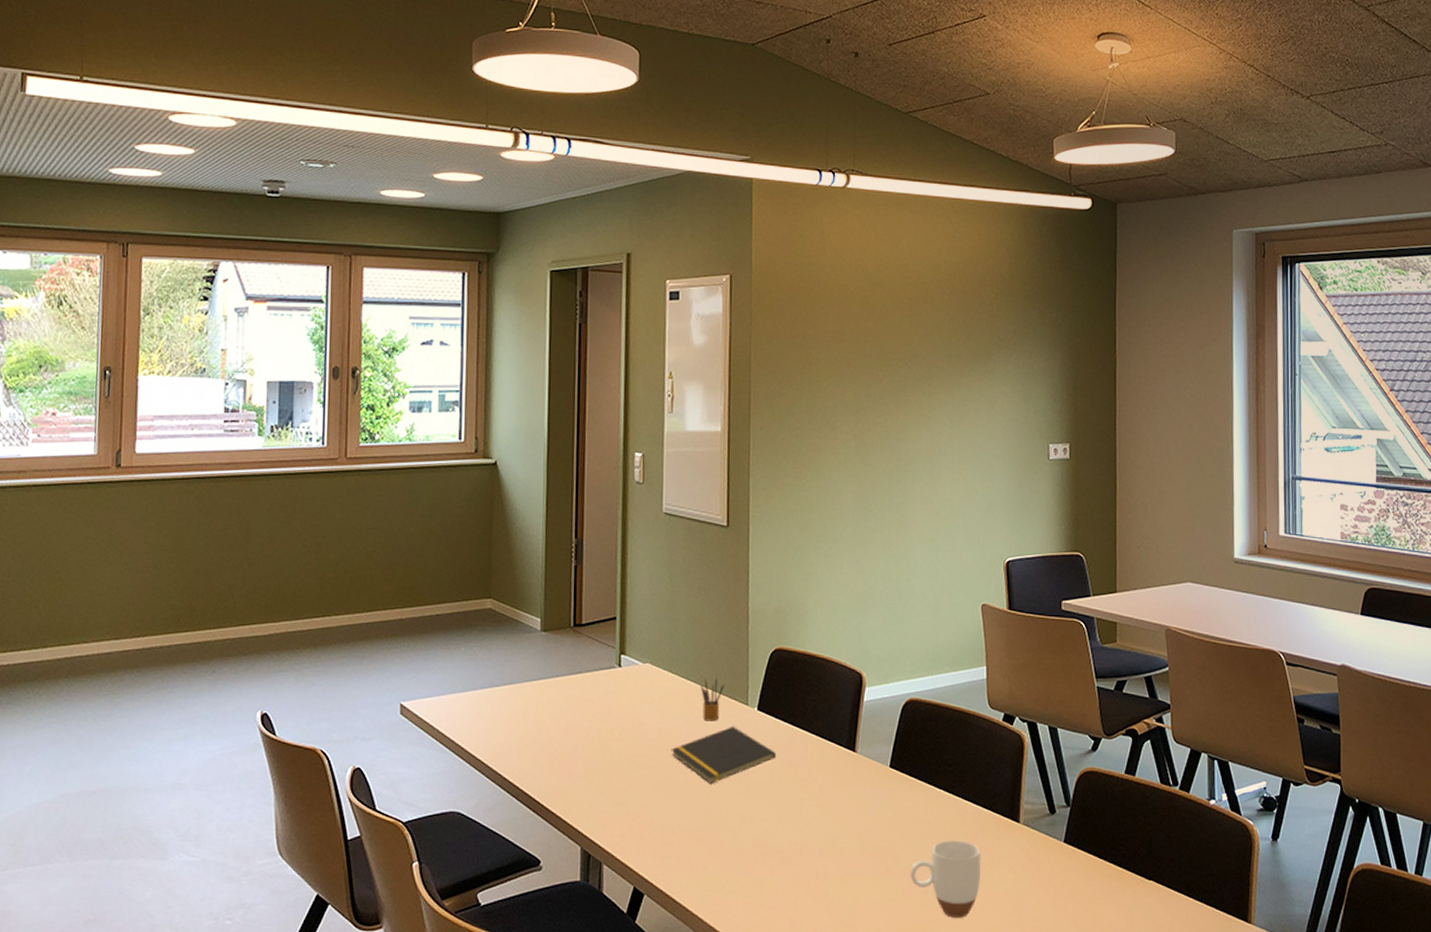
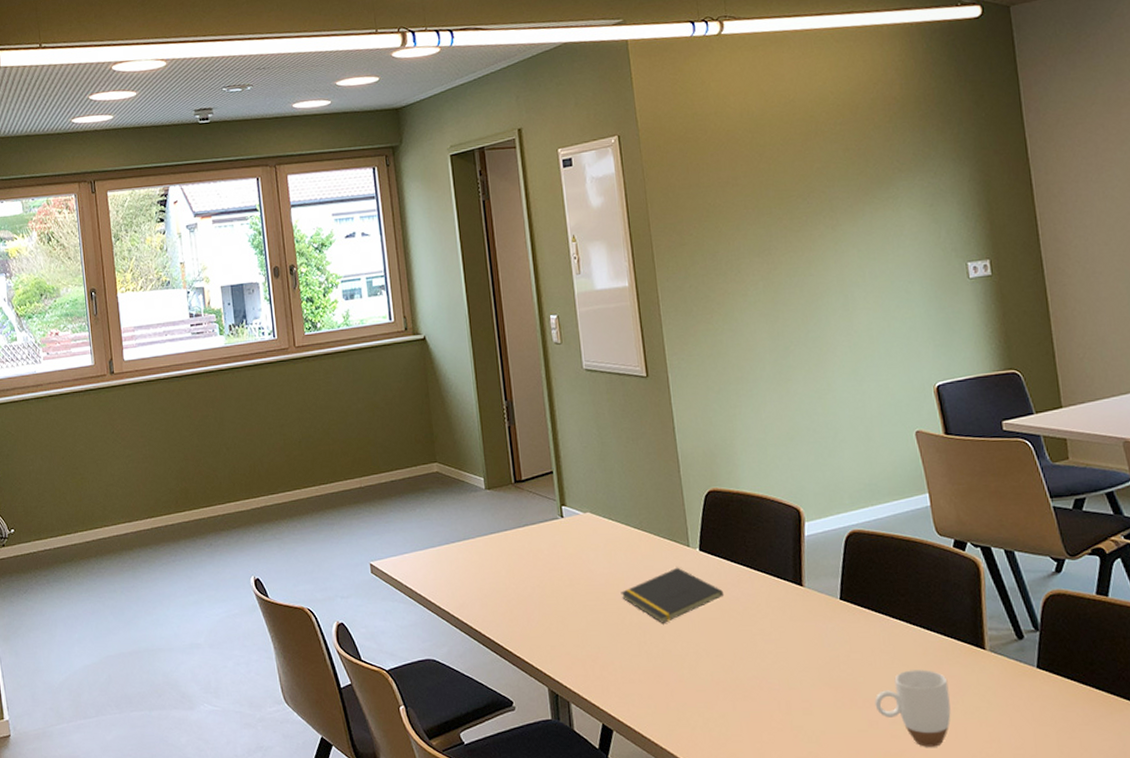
pencil box: present [700,677,725,721] -> none [640,521,665,564]

